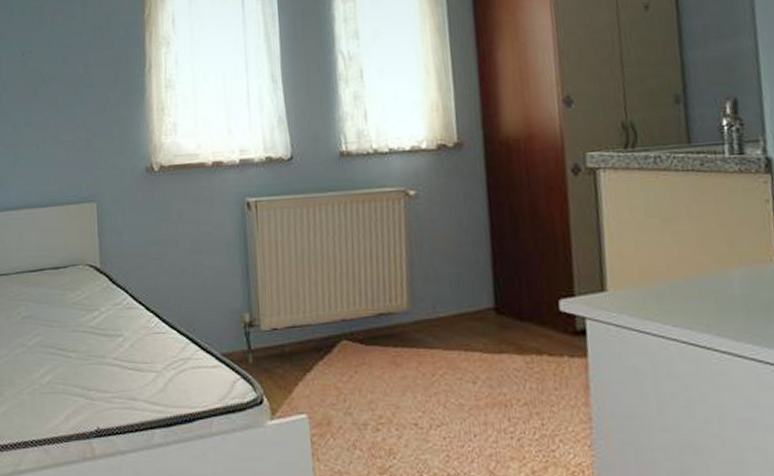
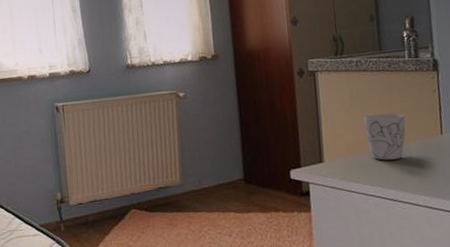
mug: none [664,228,725,293] -> present [363,113,406,160]

